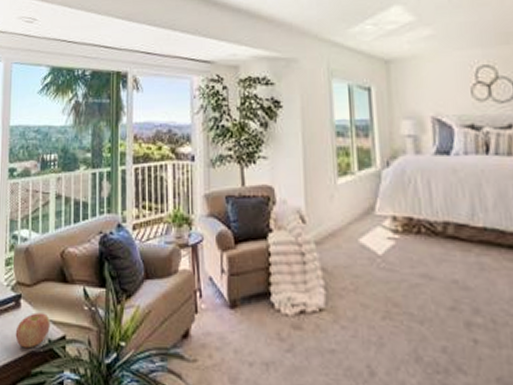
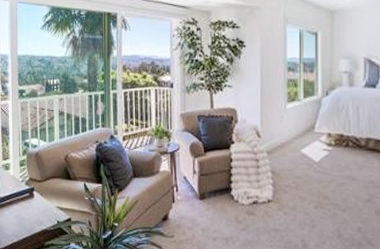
apple: present [15,313,50,349] -> none [30,201,58,228]

